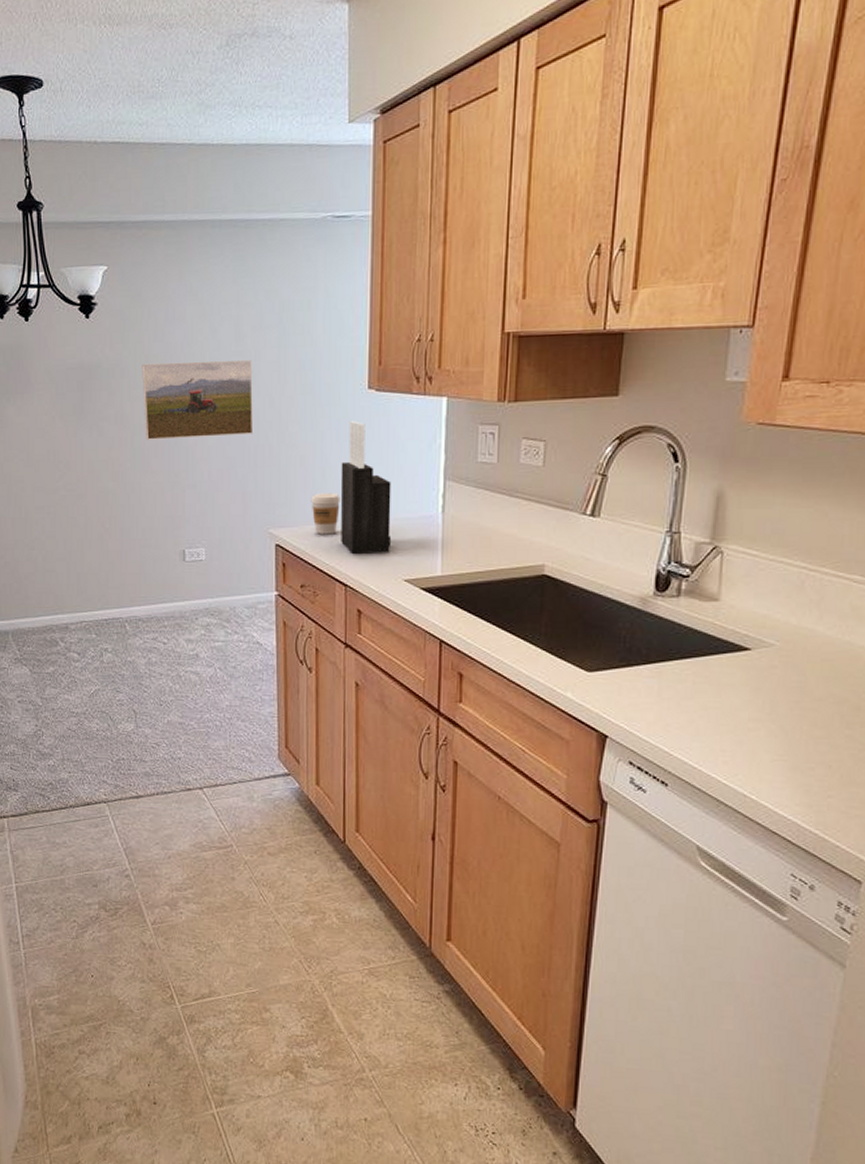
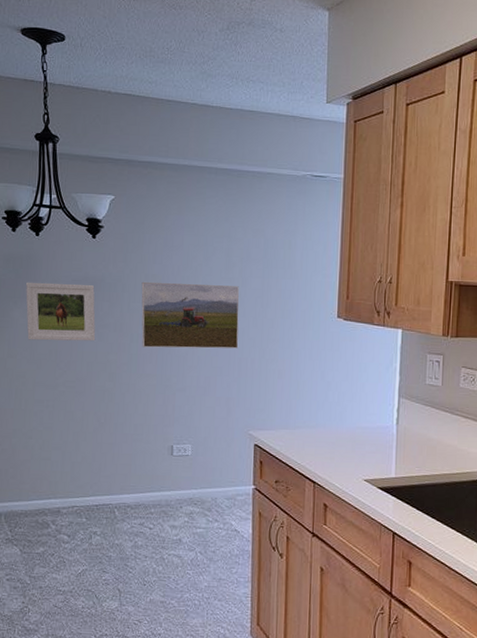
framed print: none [18,372,95,441] -> present [26,282,96,342]
coffee cup: present [311,493,340,534] -> none [286,402,312,438]
knife block: present [340,421,392,553] -> none [311,343,355,456]

